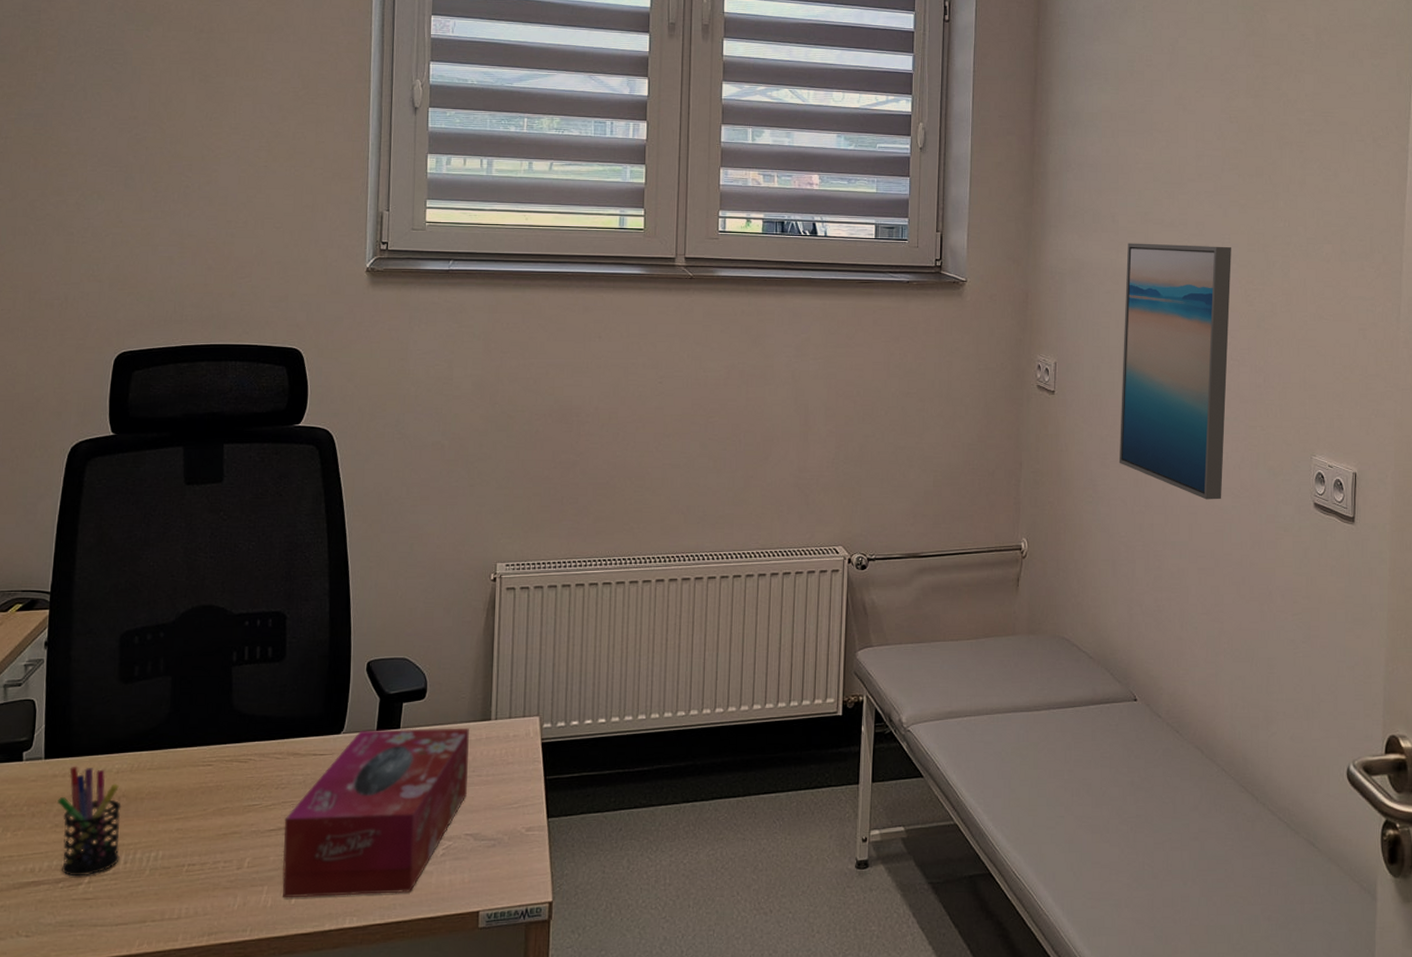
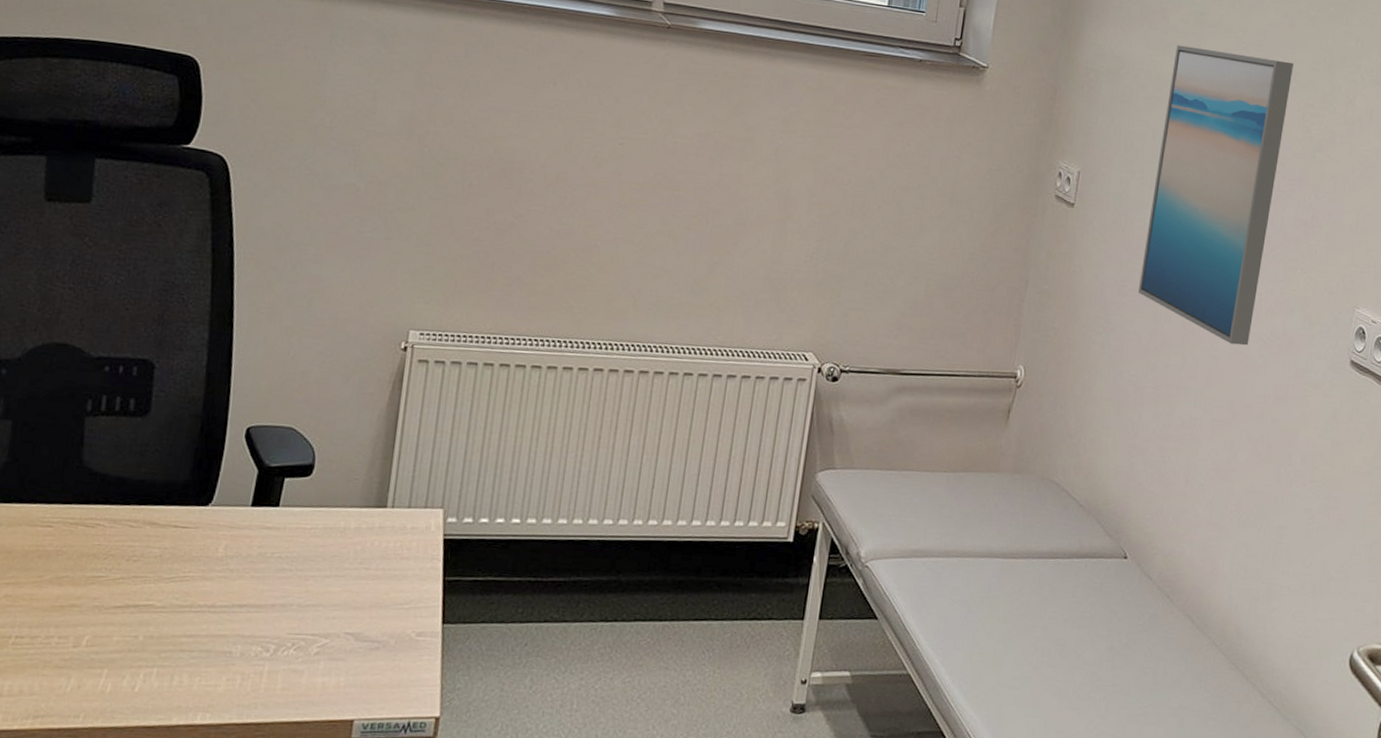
tissue box: present [282,727,469,897] -> none [124,504,361,692]

